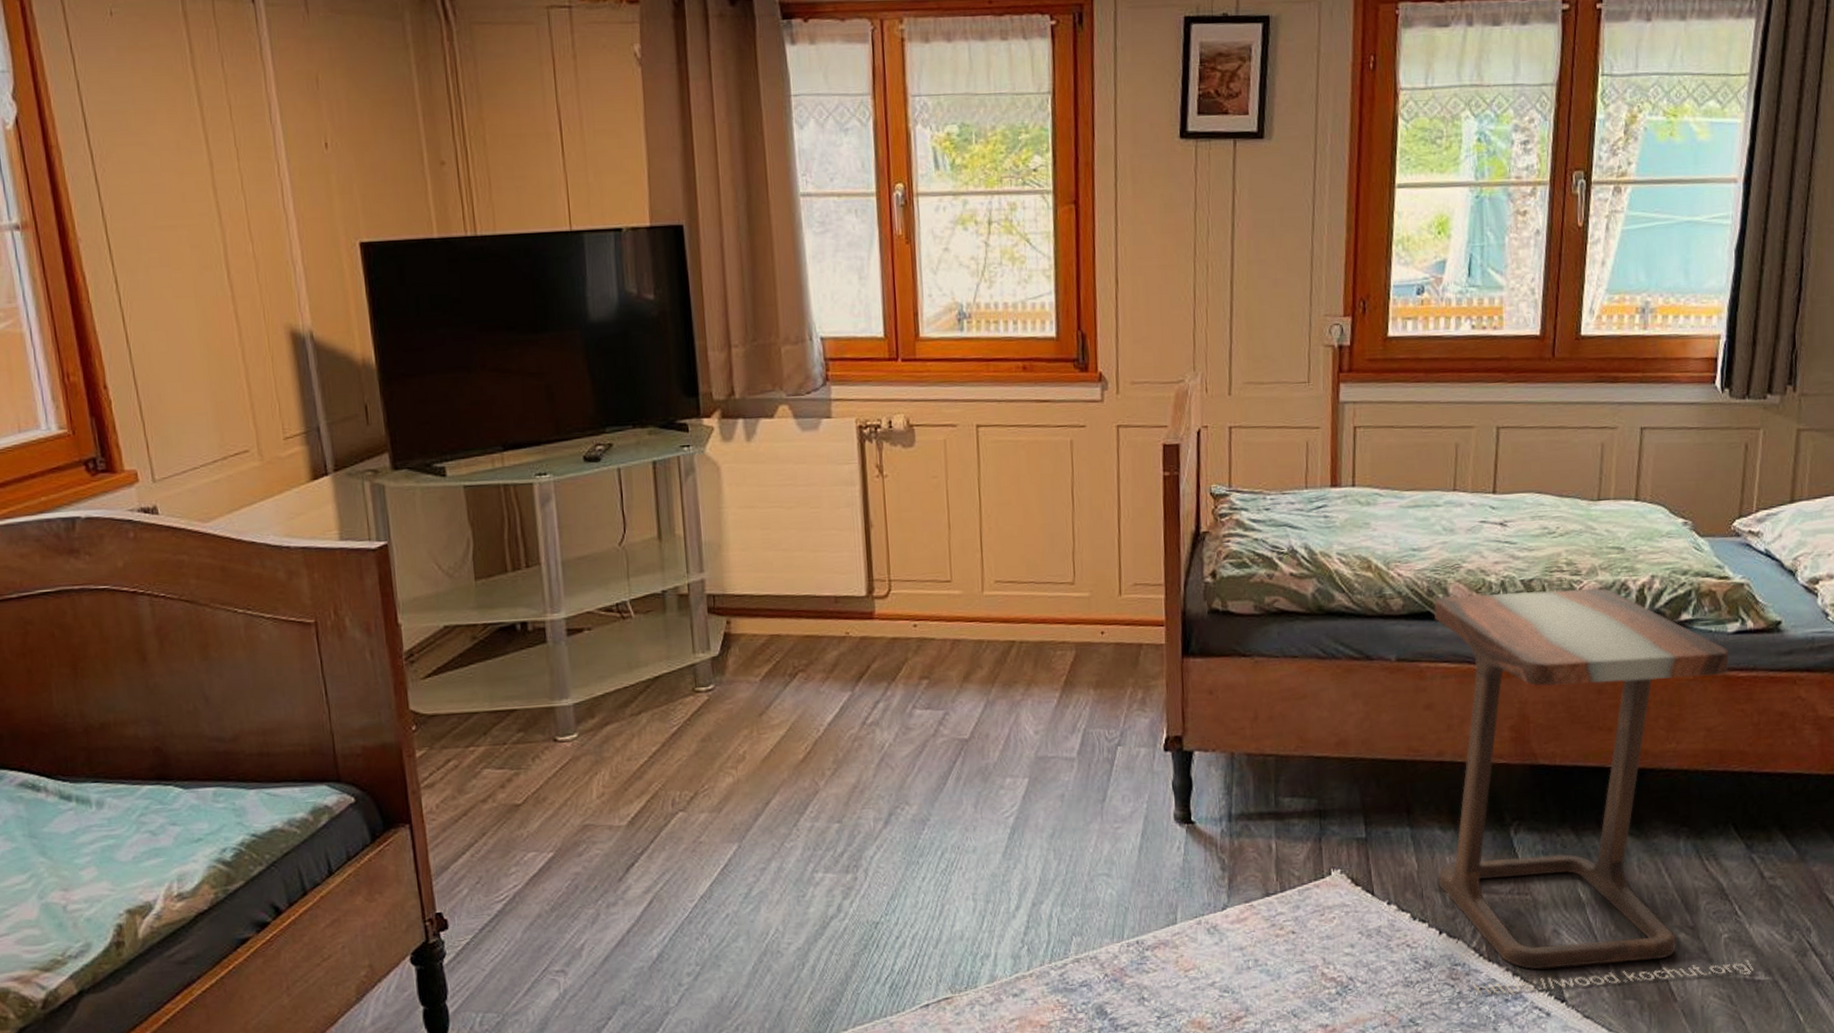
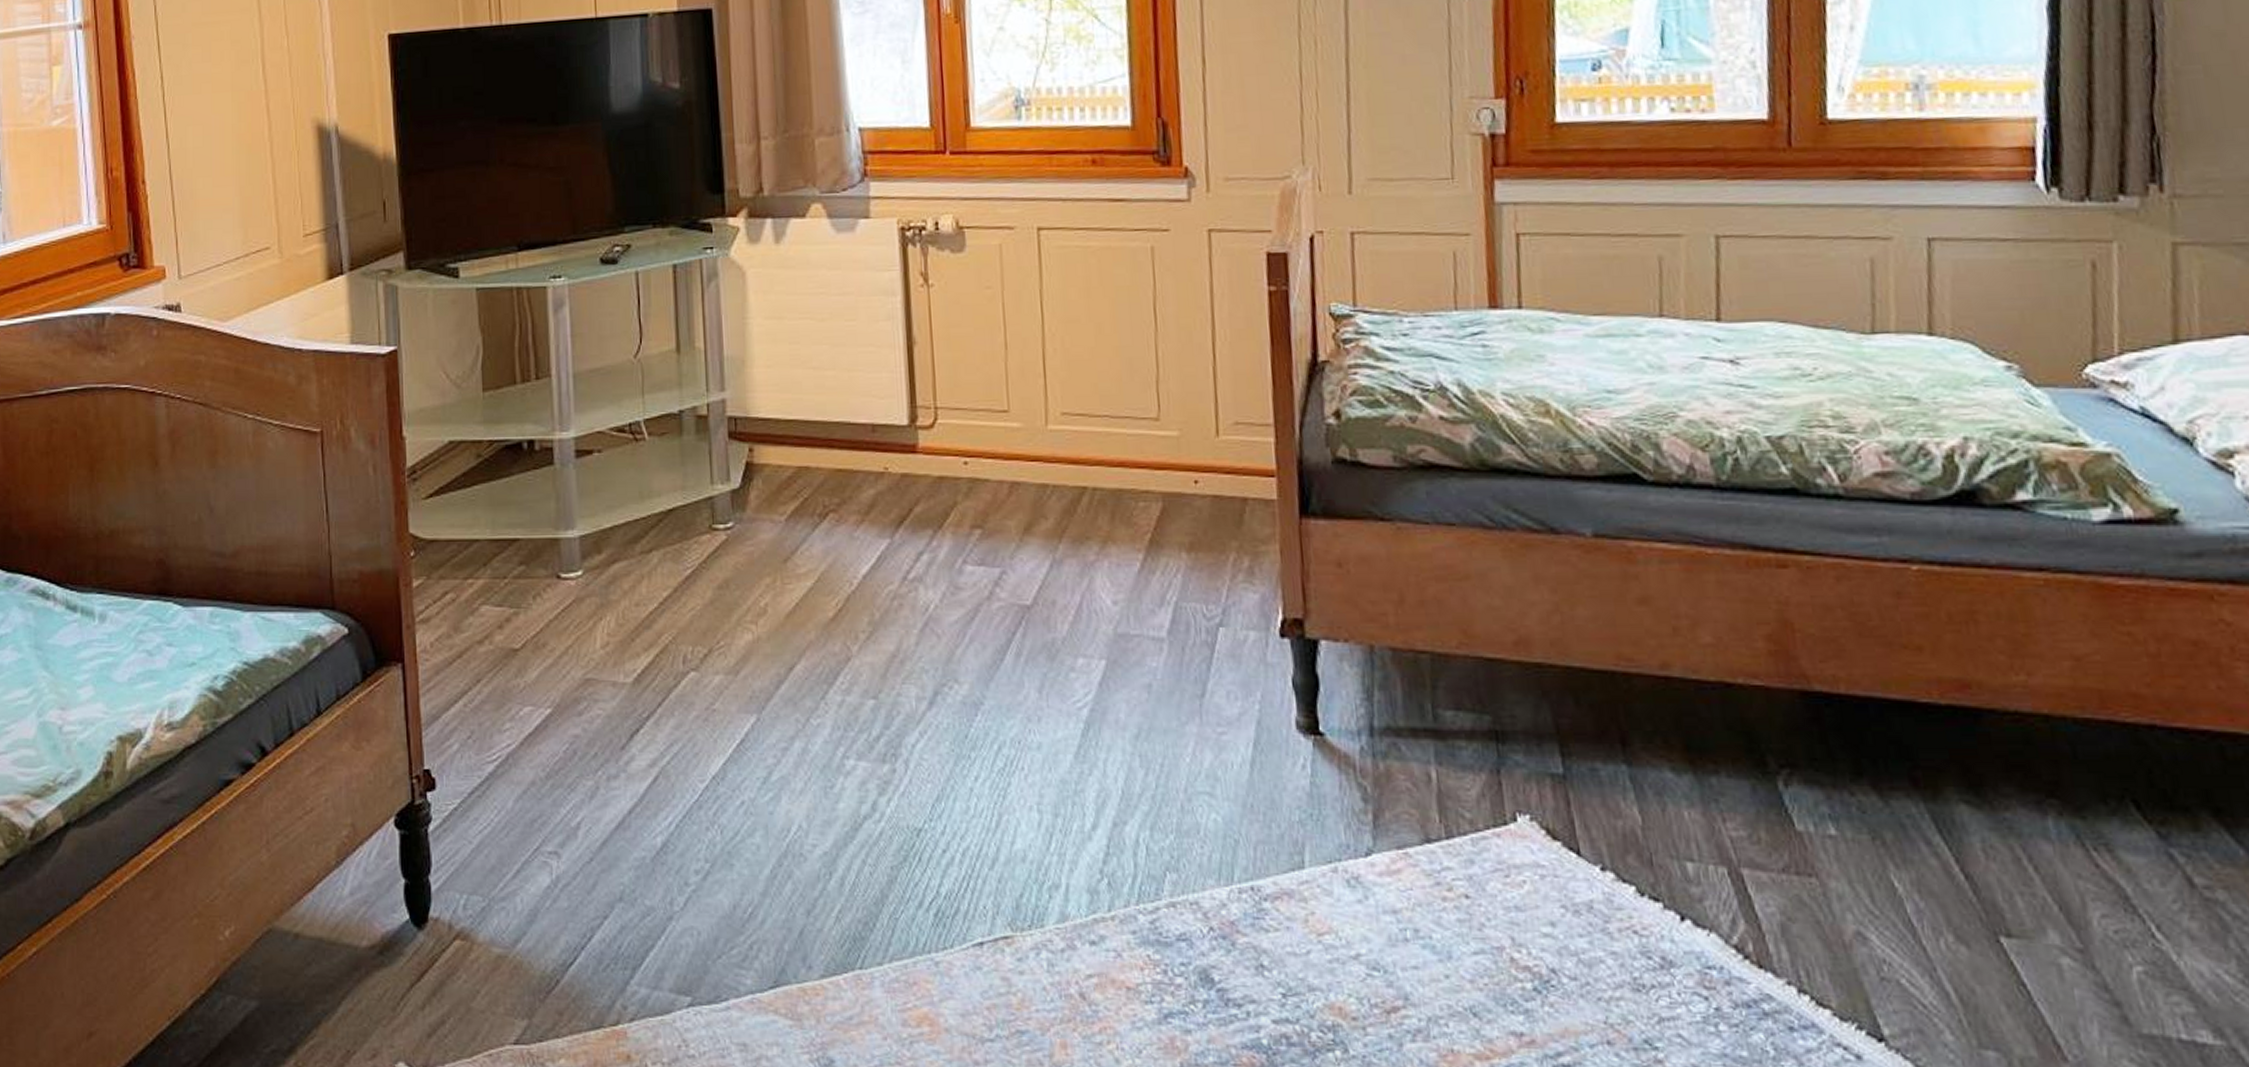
side table: present [1433,588,1754,995] -> none [1642,451,2193,1033]

